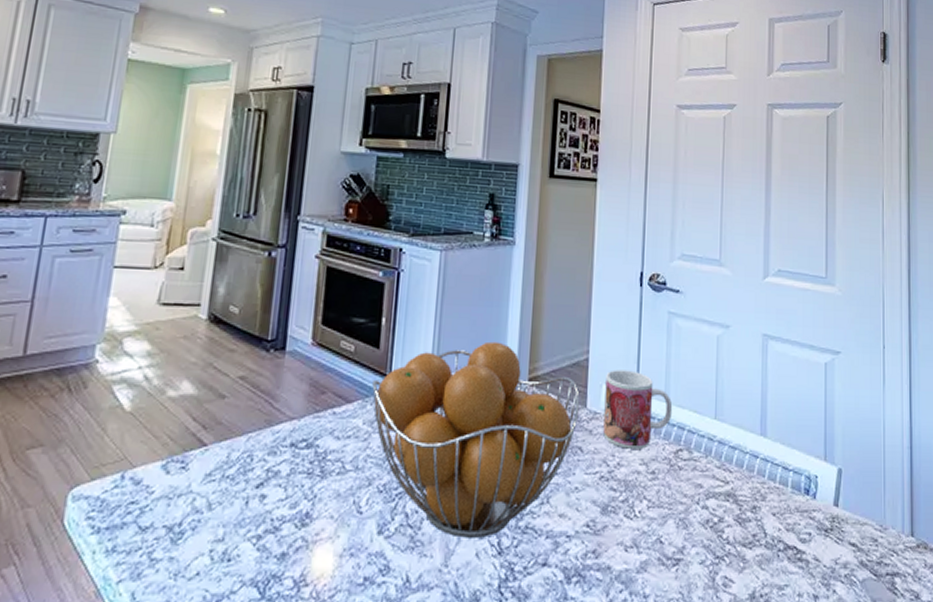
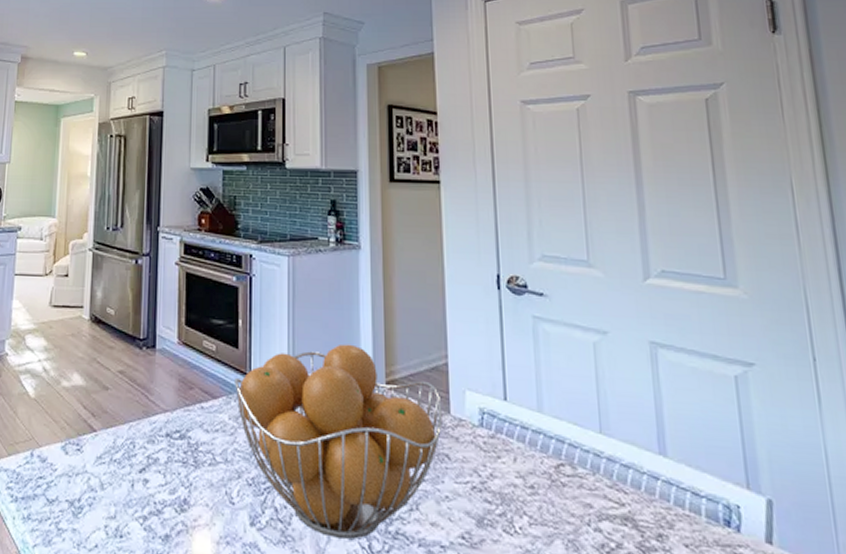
mug: present [603,370,673,449] -> none [468,375,549,461]

